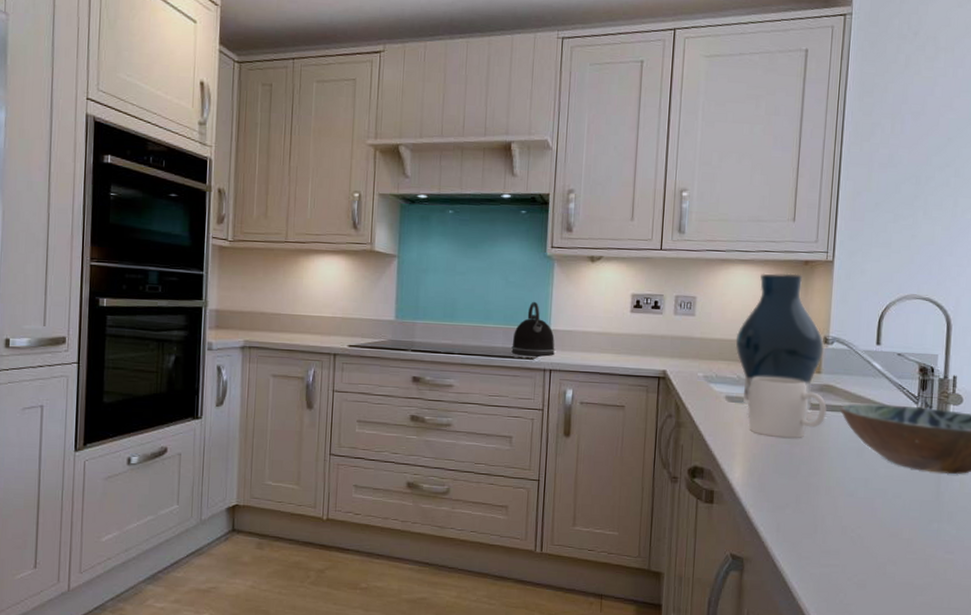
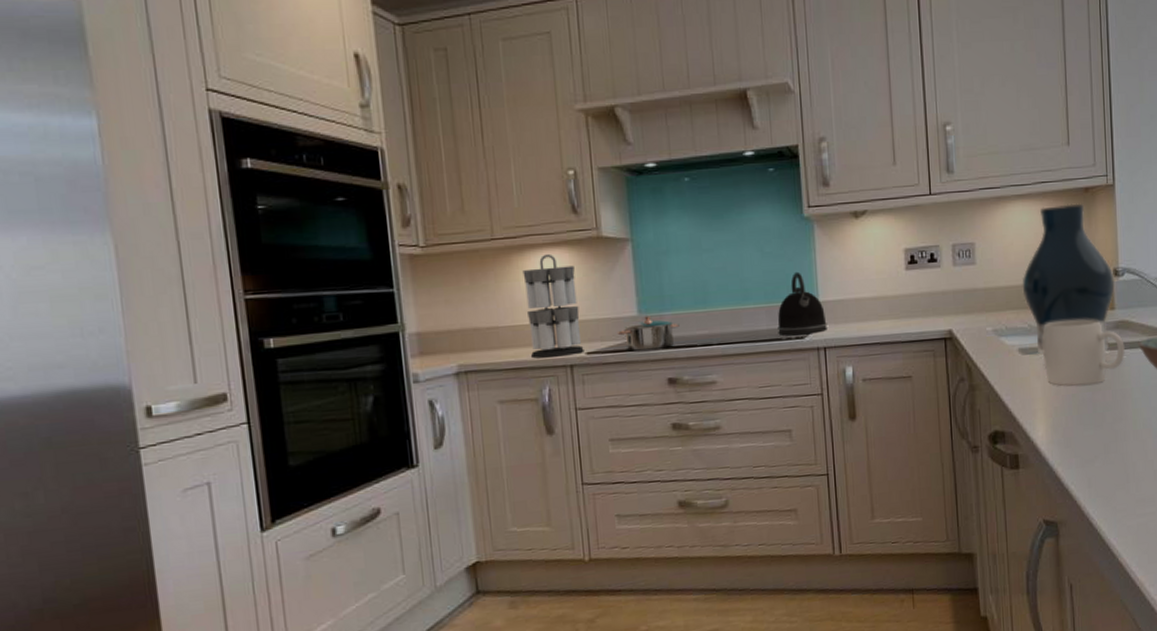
spice rack: none [304,259,348,346] -> present [522,253,584,359]
cooking pot: none [375,321,428,352] -> present [617,315,680,353]

